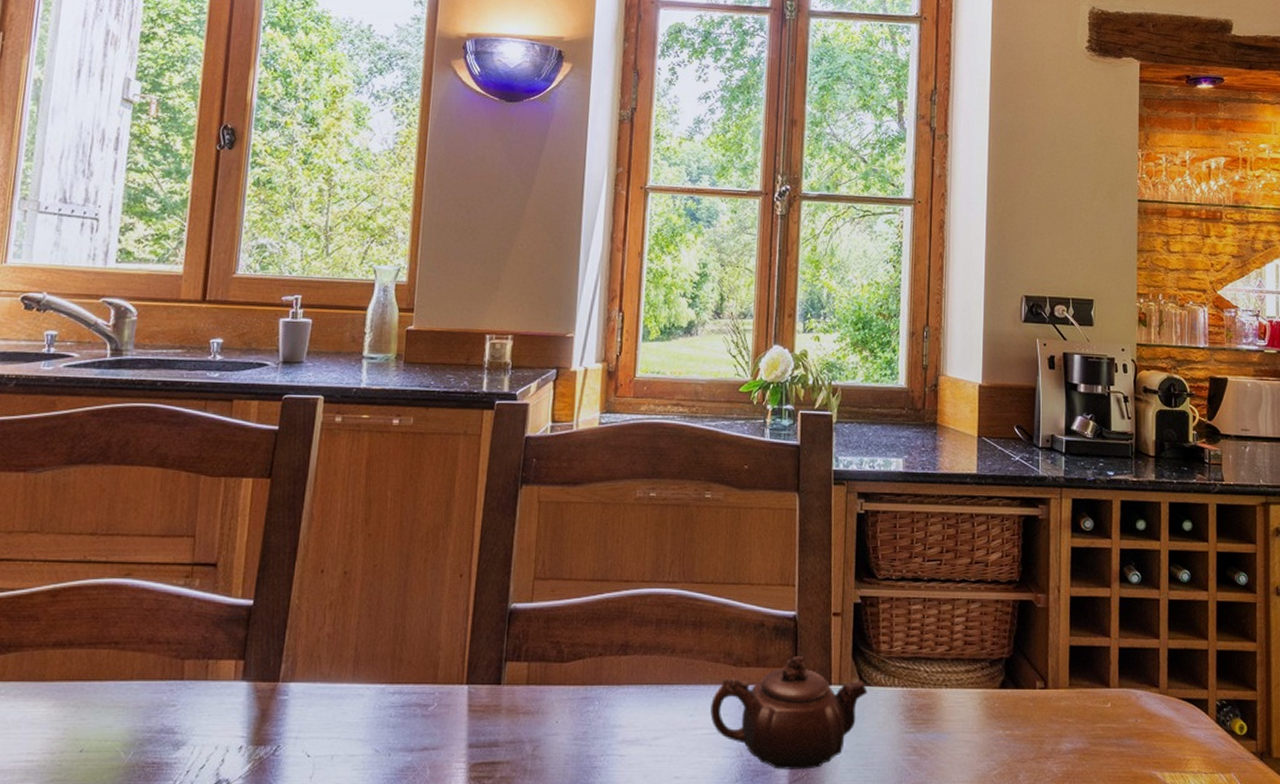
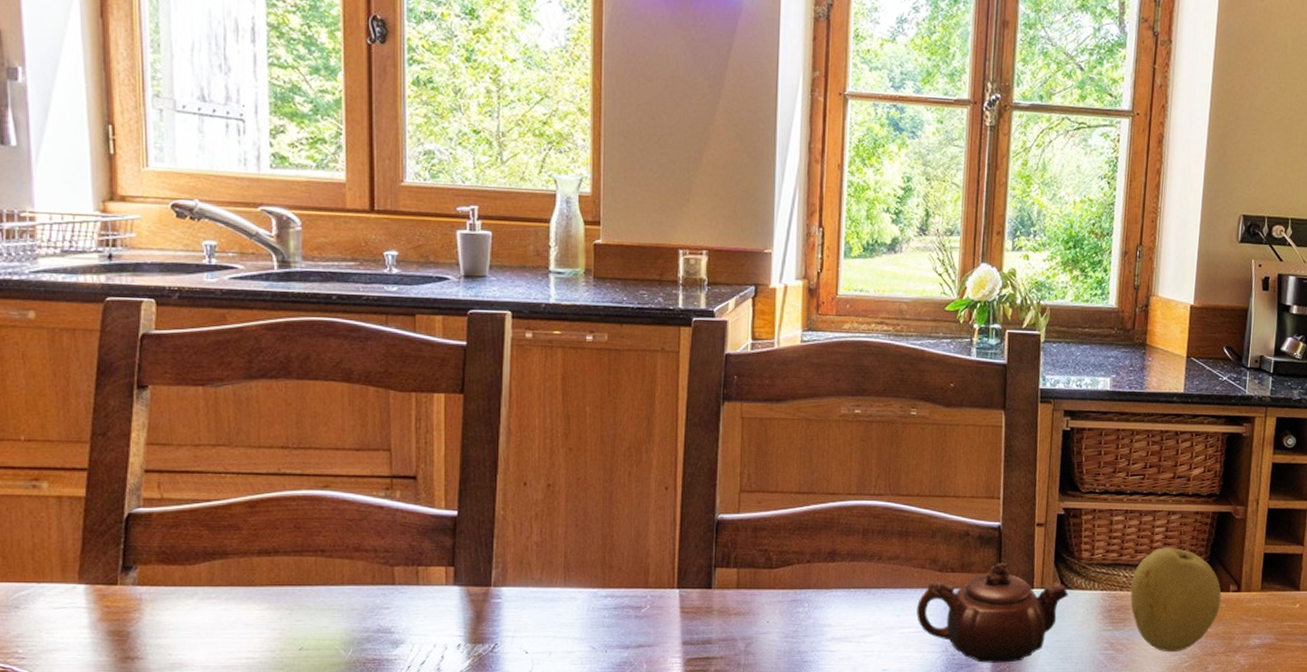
fruit: none [933,639,1028,758] -> present [1130,547,1222,653]

